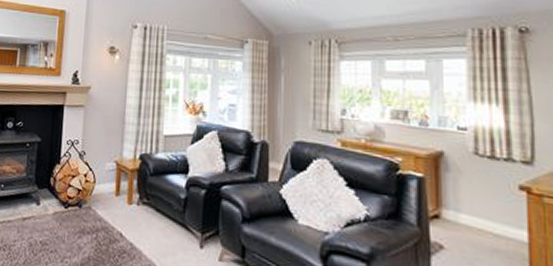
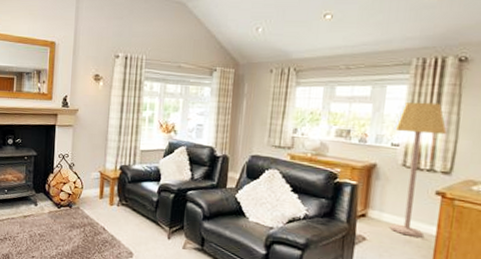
lamp: none [457,78,520,245] -> present [389,101,447,238]

